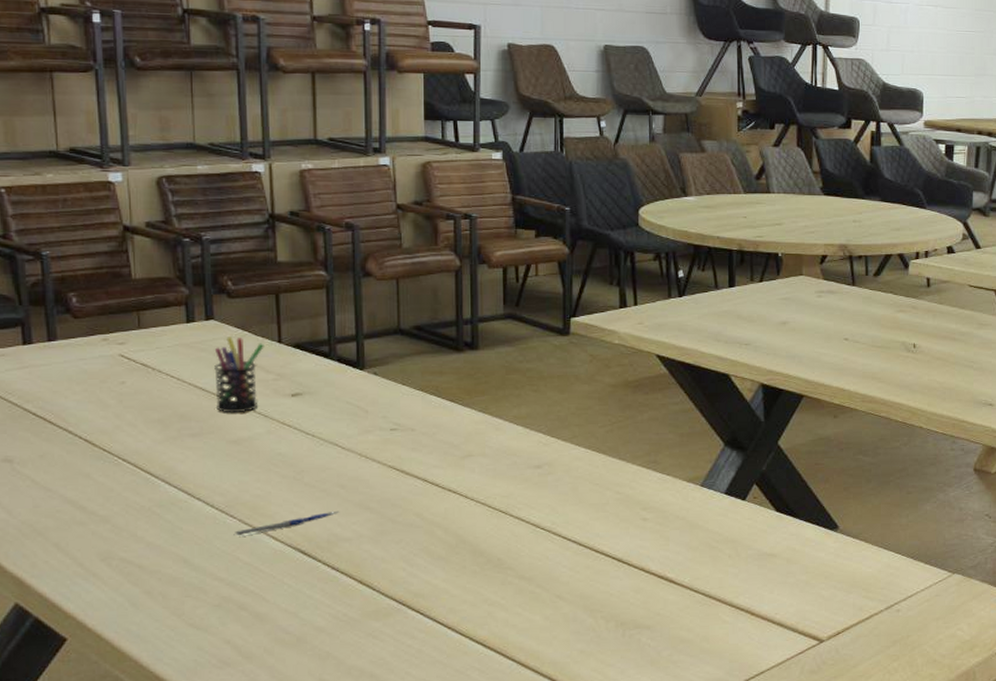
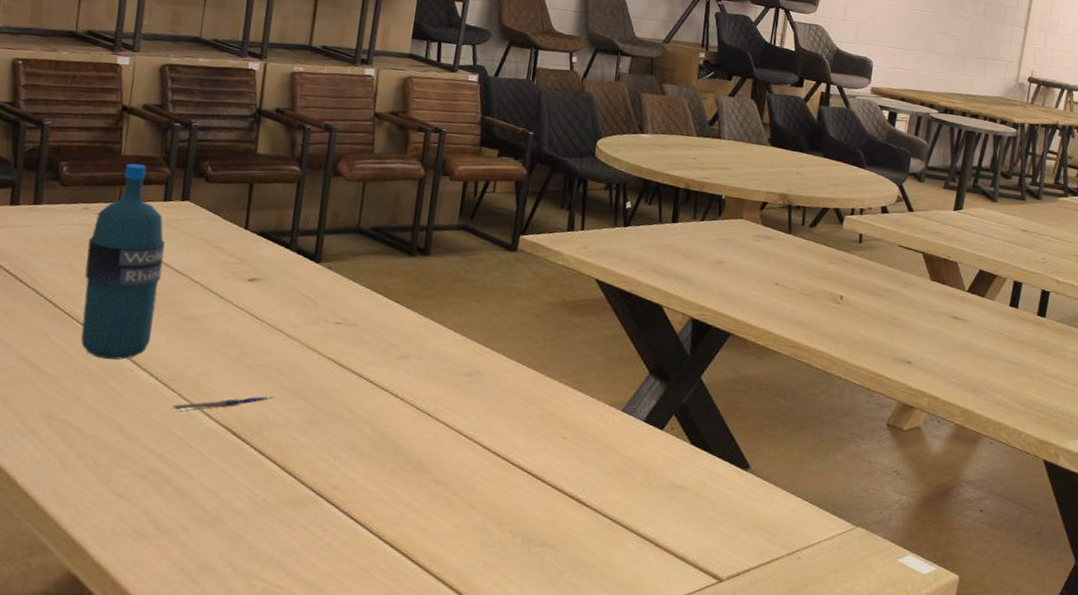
water bottle: none [115,287,200,493] -> present [81,163,165,360]
pen holder: present [214,337,264,414] -> none [177,218,232,292]

